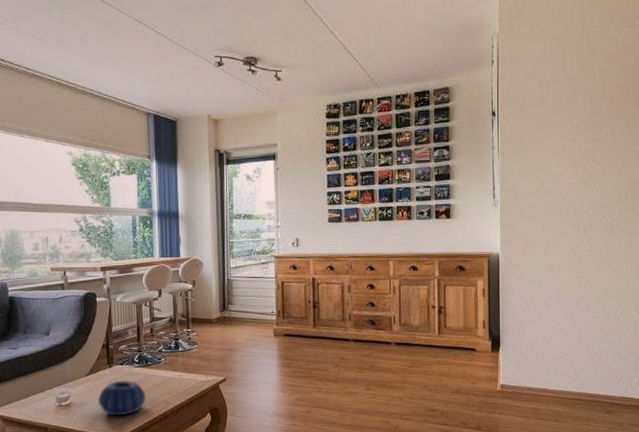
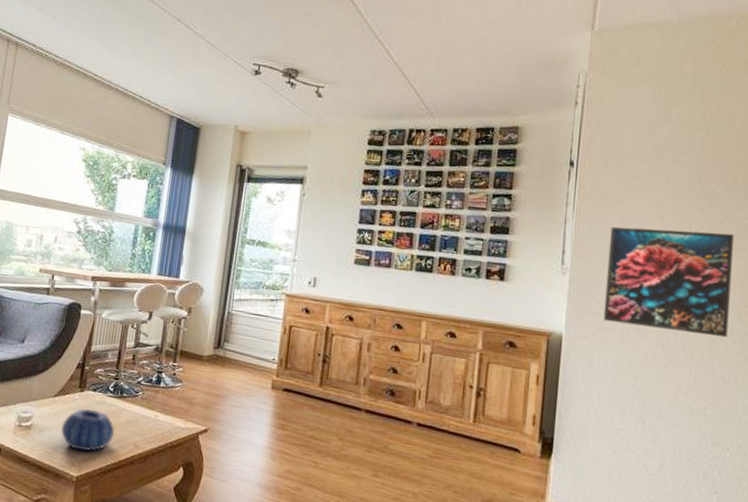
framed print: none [528,155,619,239] -> present [603,226,734,338]

